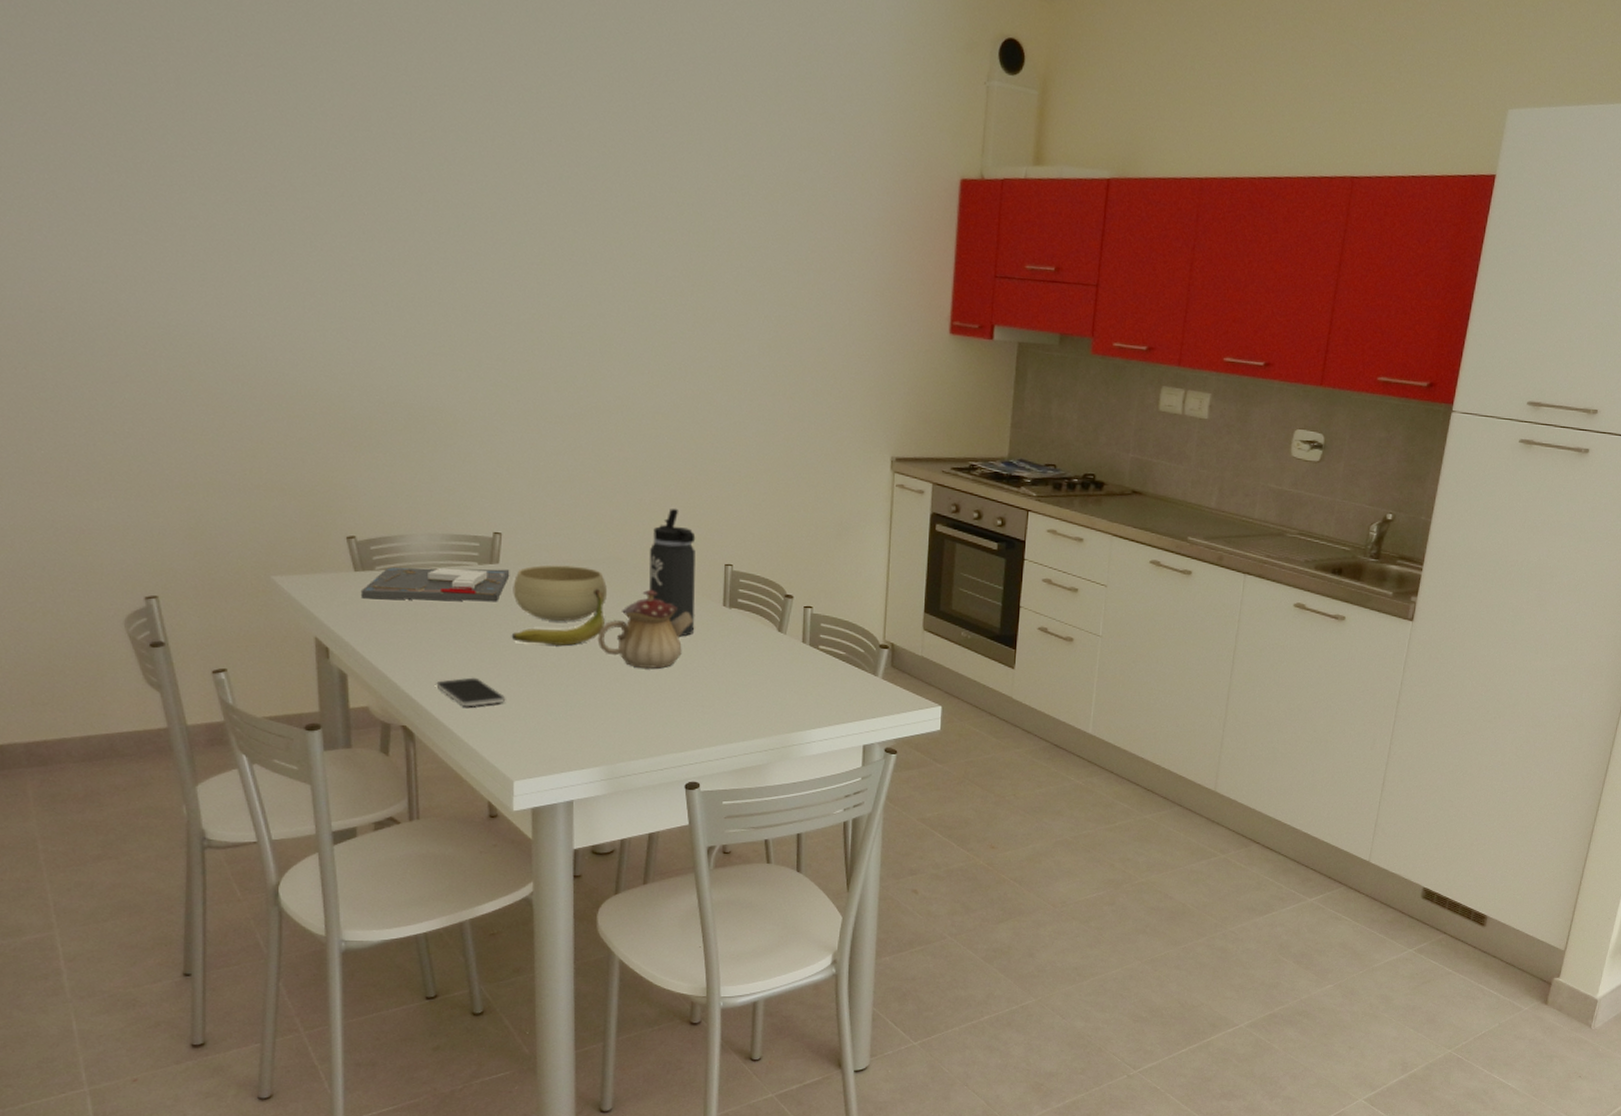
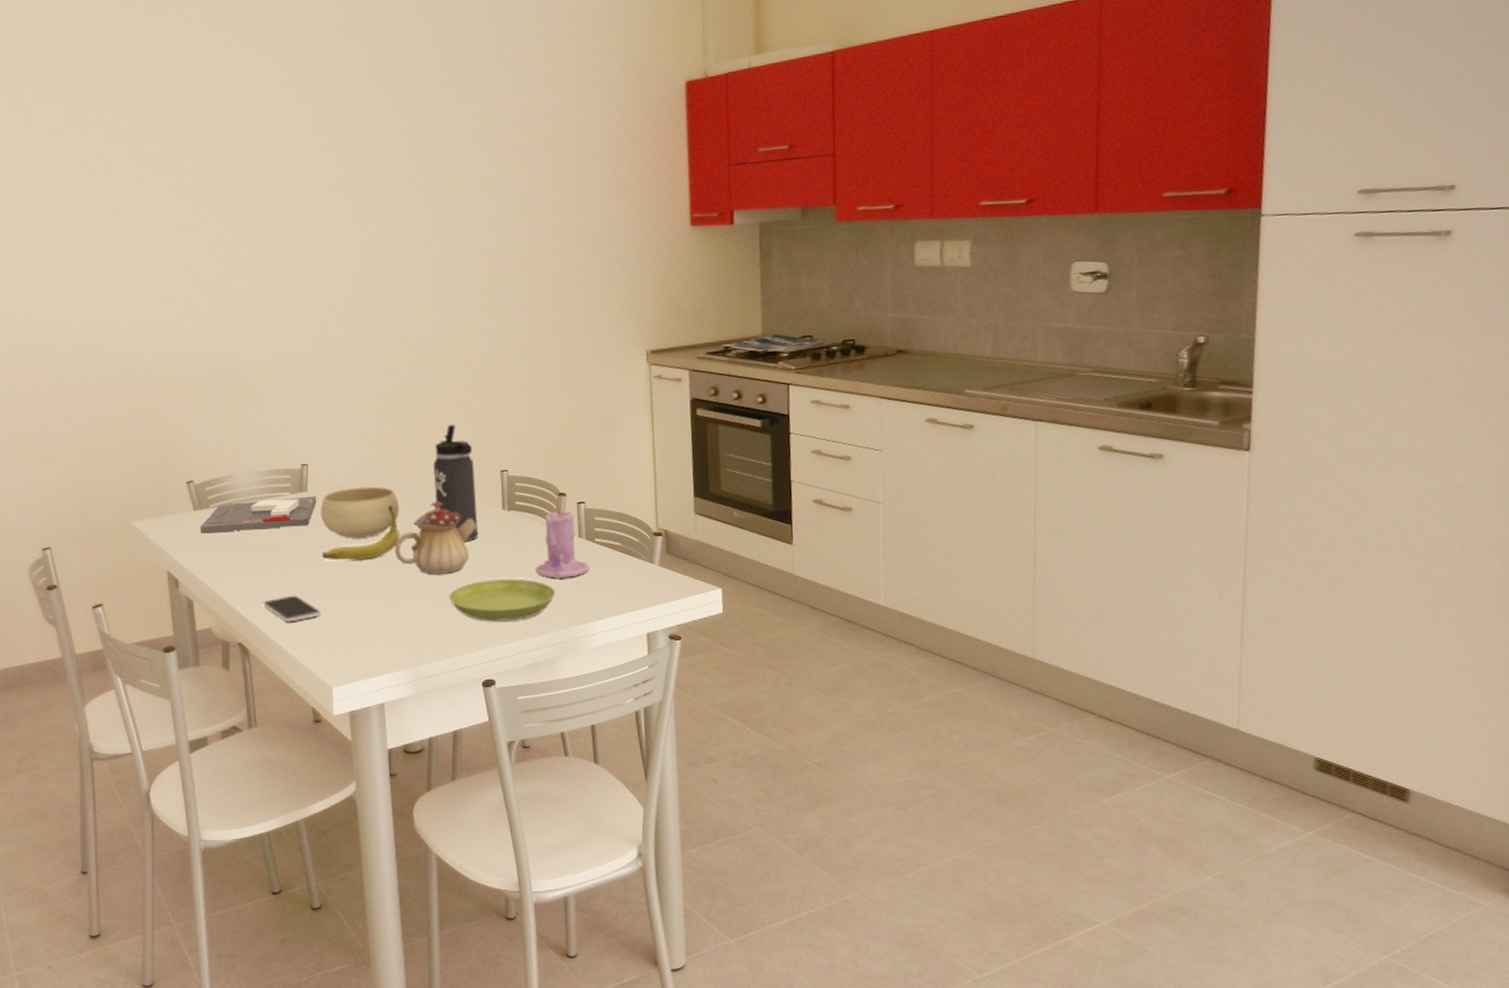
saucer: none [656,678,772,723] -> present [449,578,555,622]
candle: none [753,605,810,683] -> present [536,503,589,578]

